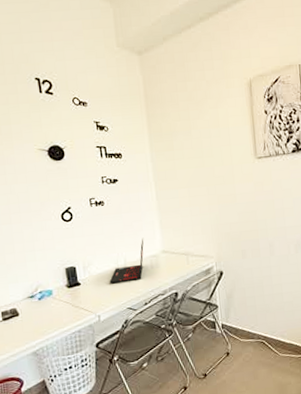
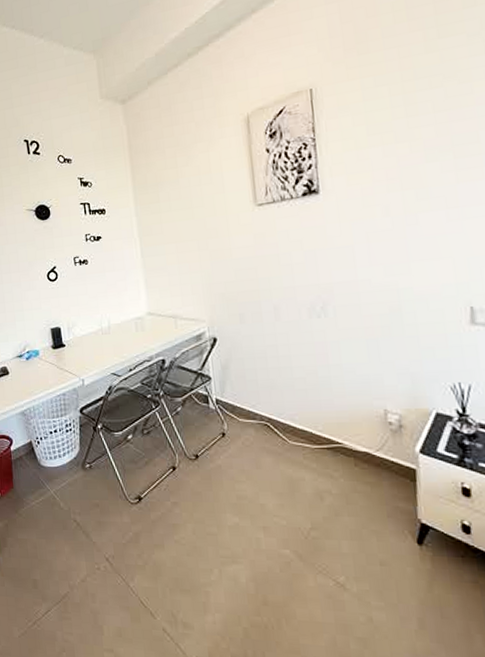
laptop: present [109,237,144,284] -> none [93,298,129,347]

